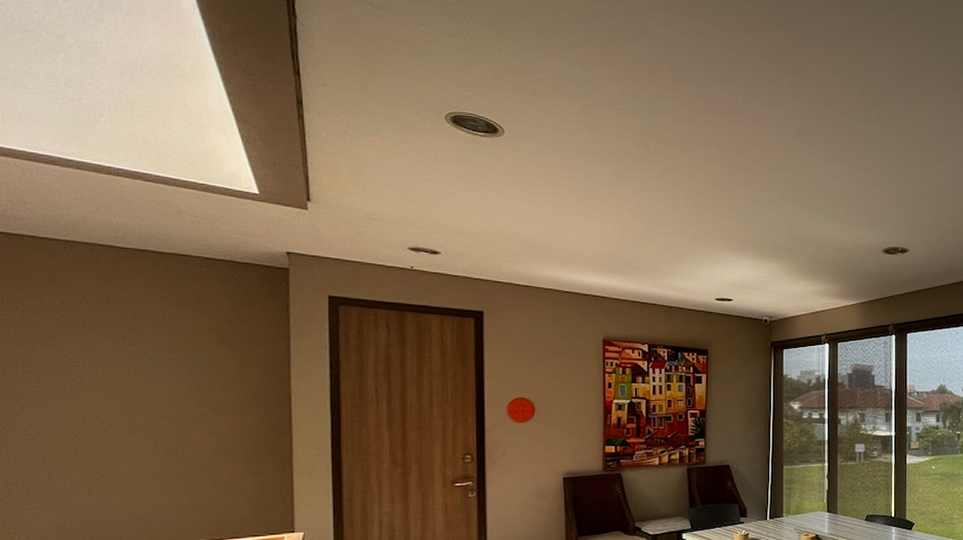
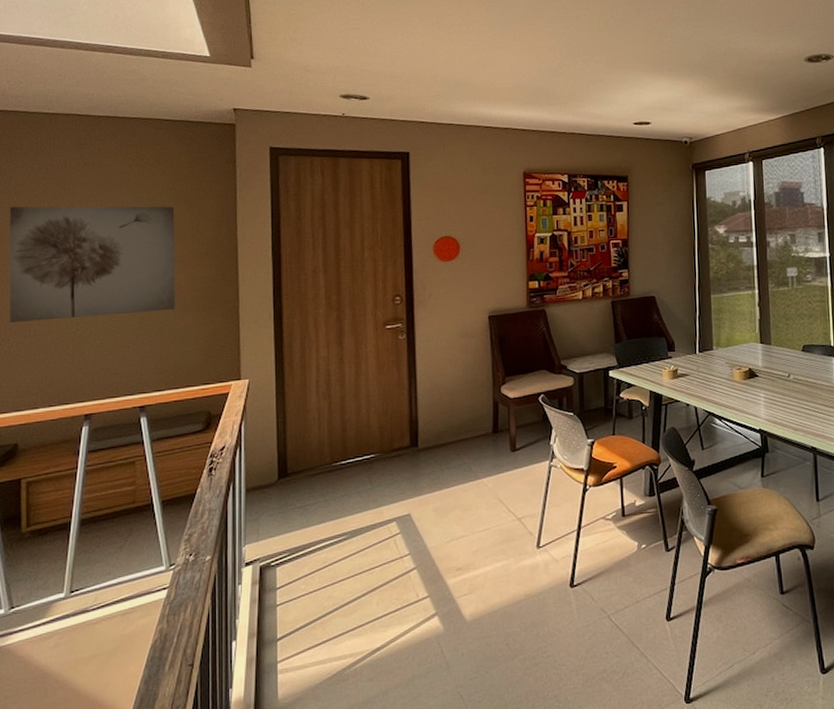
wall art: none [16,339,218,465] -> present [9,206,175,322]

